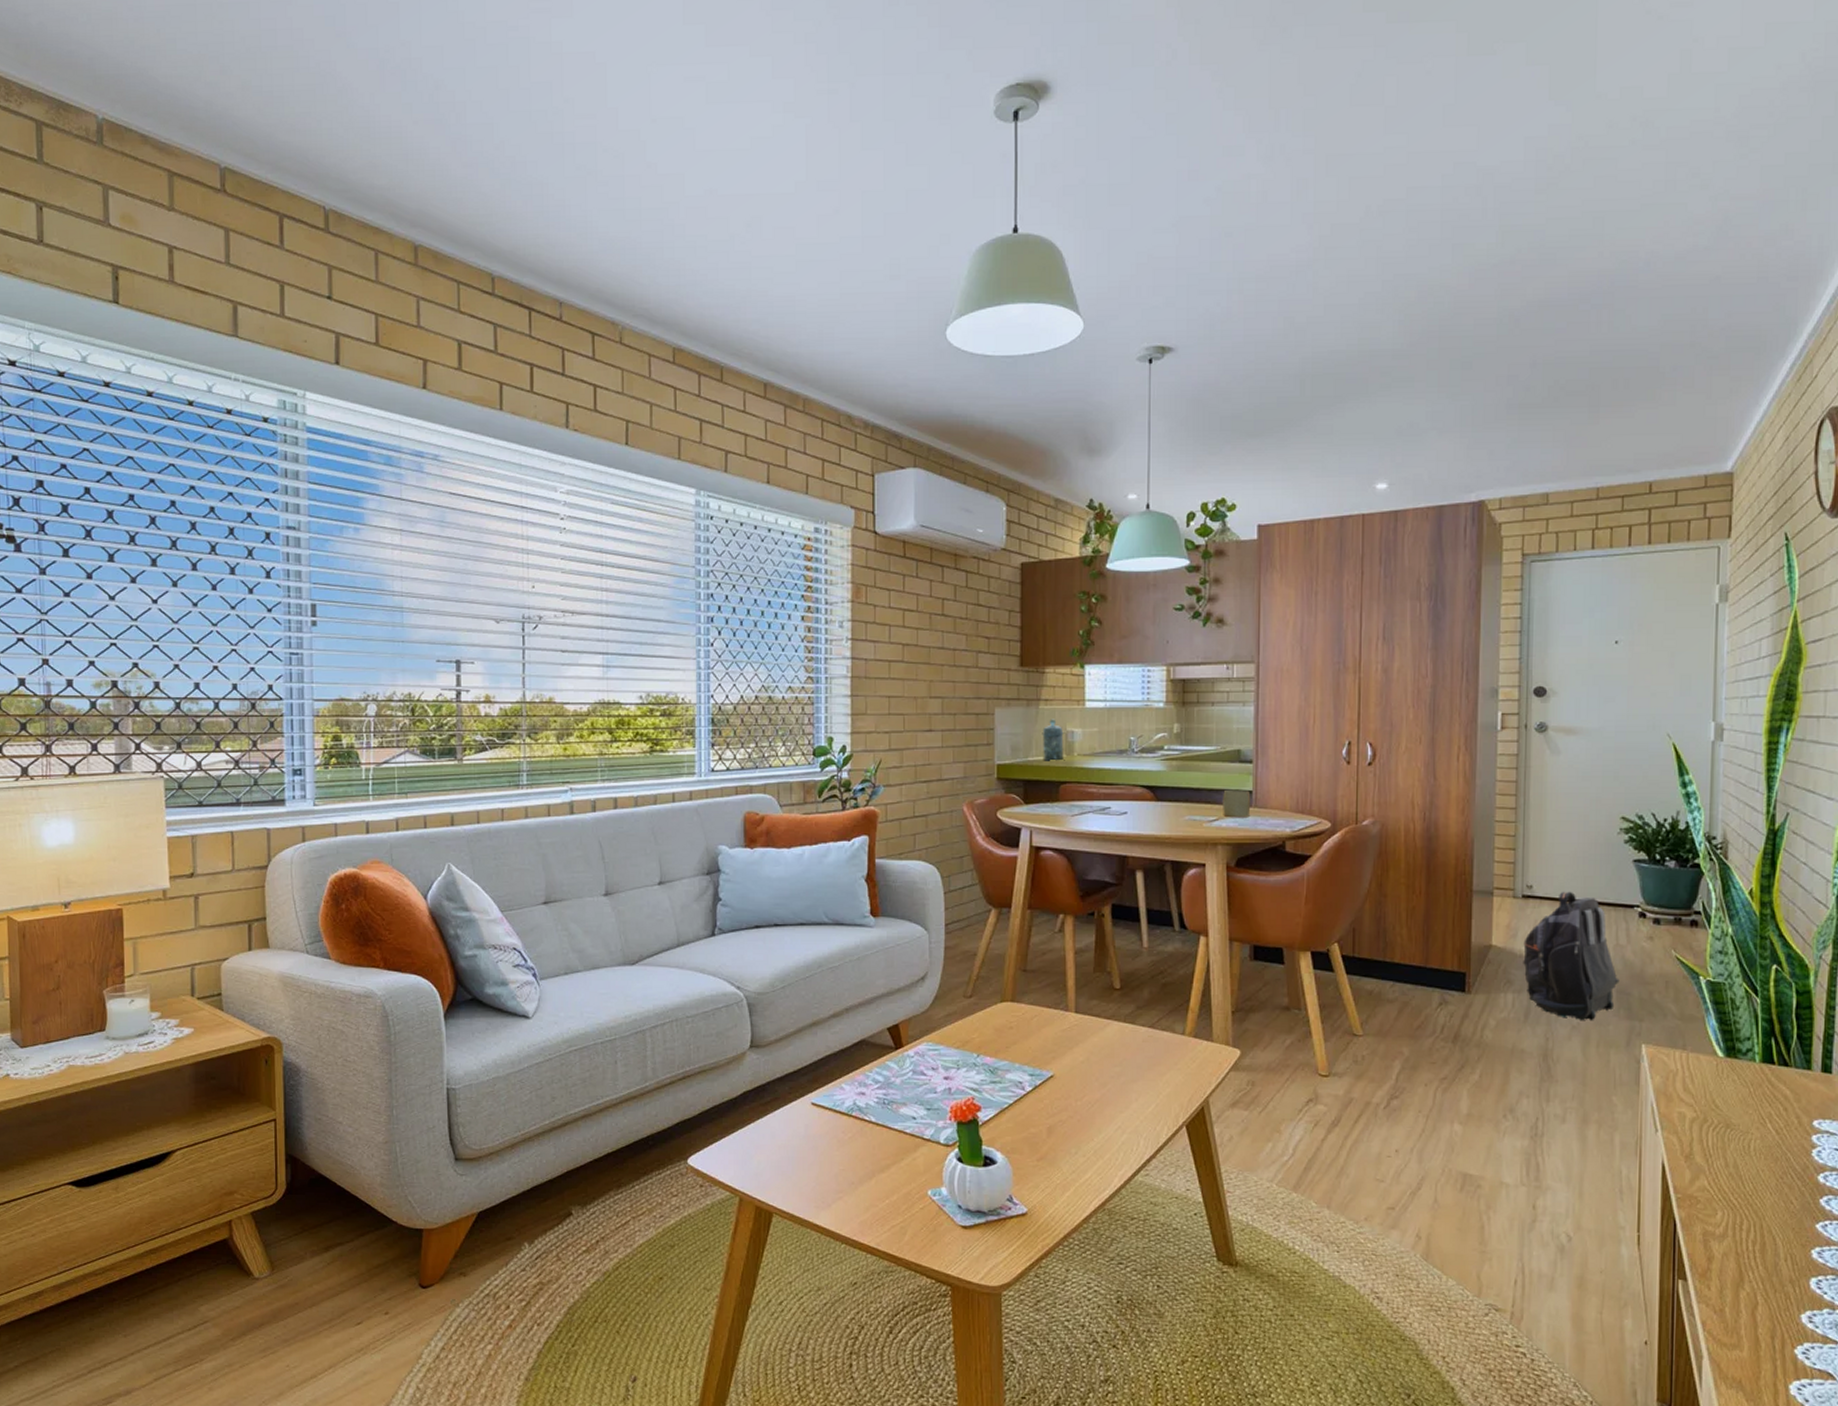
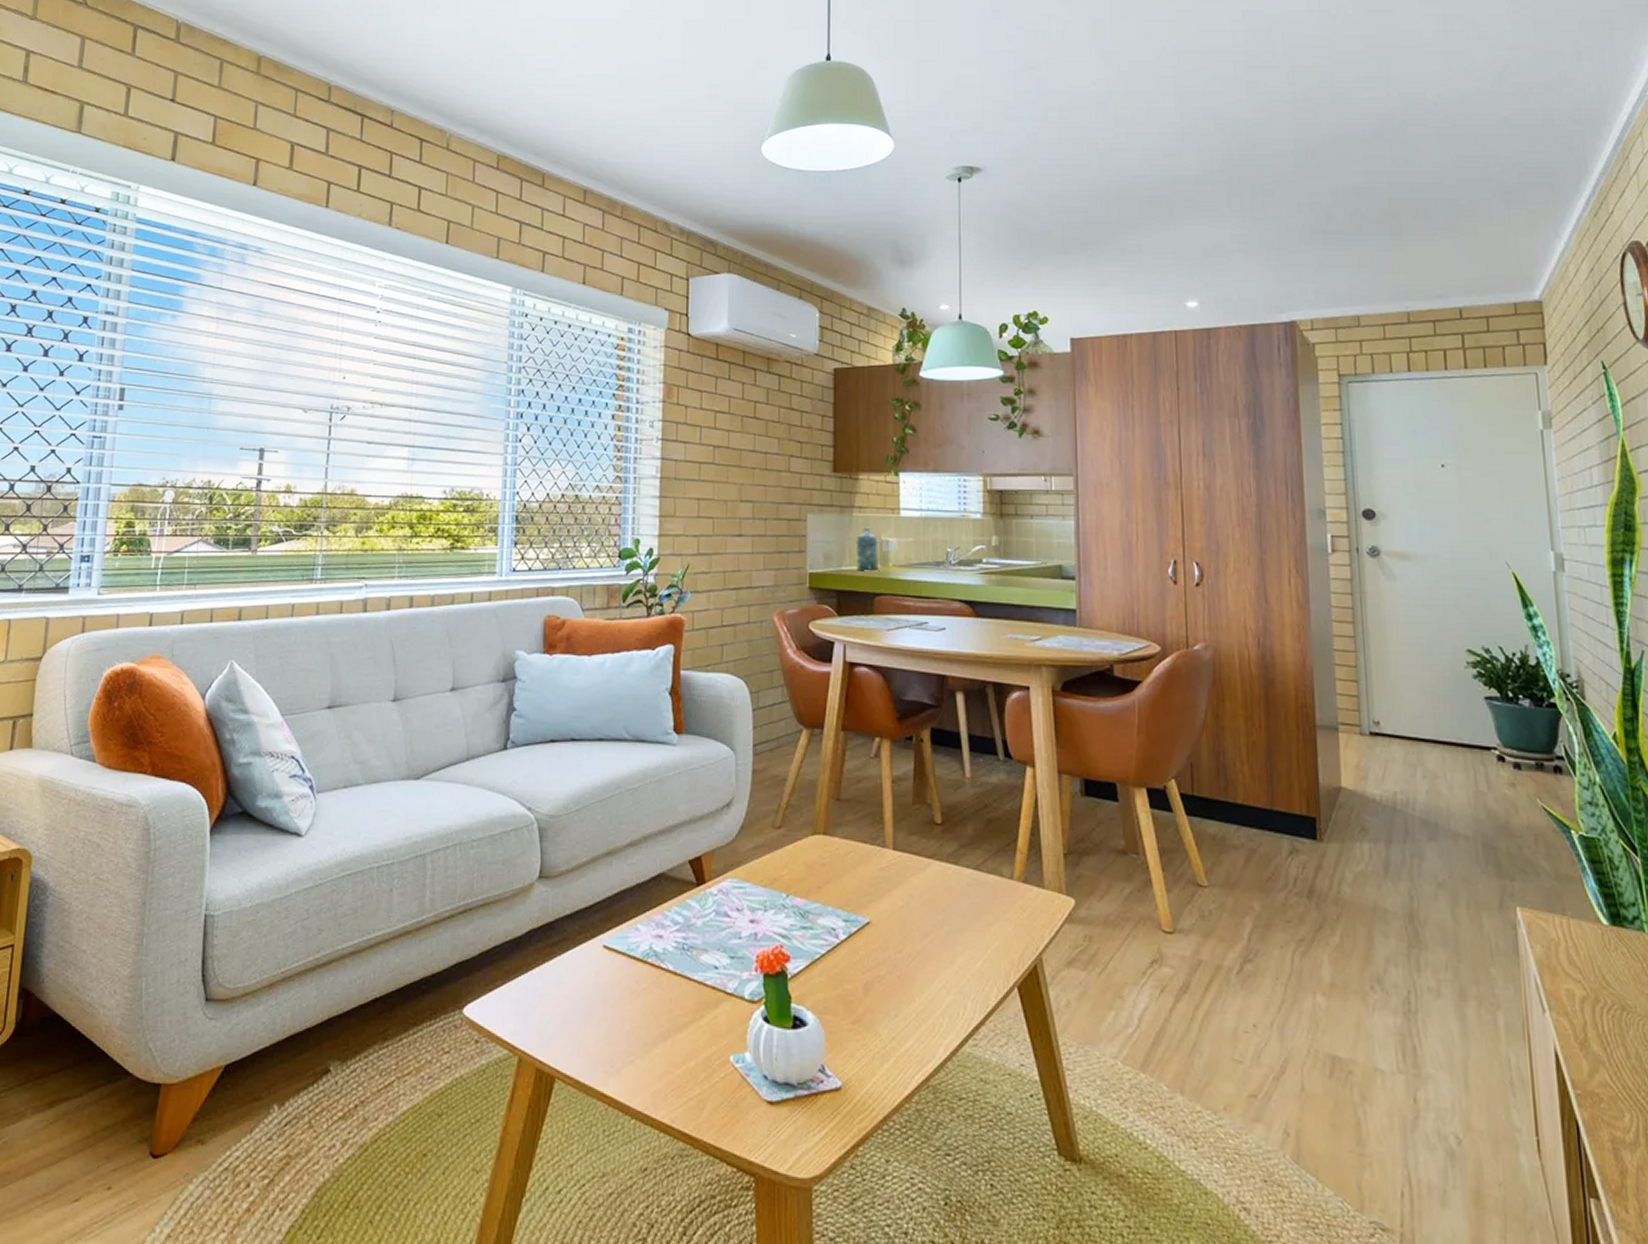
mug: present [1223,789,1251,818] -> none [1045,607,1075,638]
backpack: present [1523,891,1620,1020] -> none [1375,729,1484,877]

